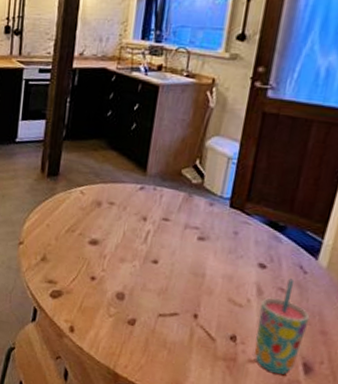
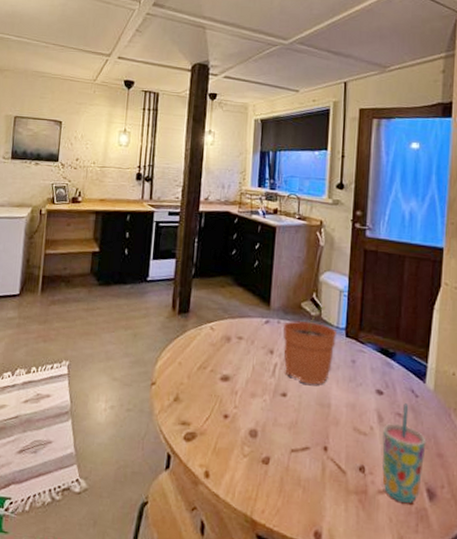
plant pot: none [158,173,221,254] -> present [282,306,338,385]

